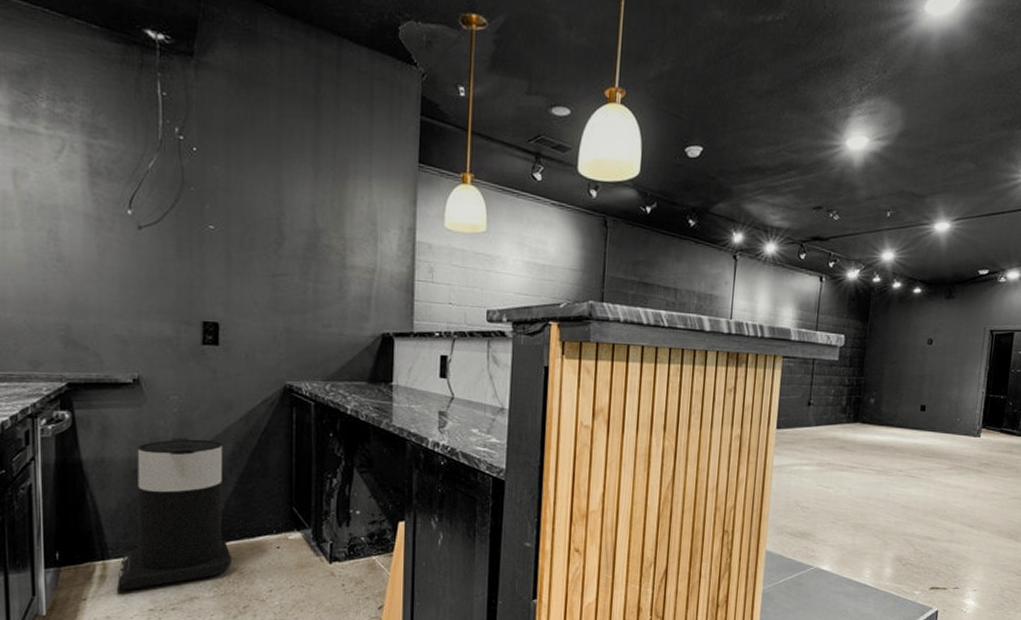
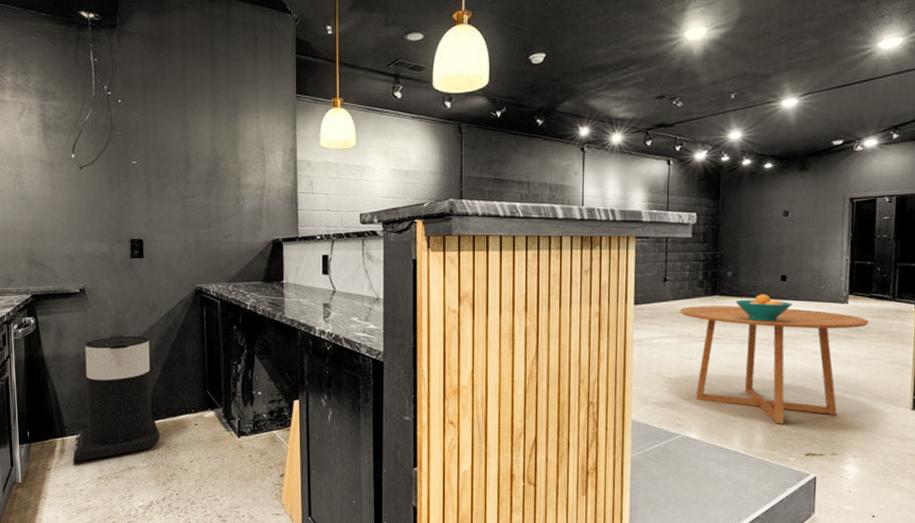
dining table: none [820,432,998,557] -> present [679,306,870,424]
fruit bowl: none [875,423,930,453] -> present [735,294,793,322]

